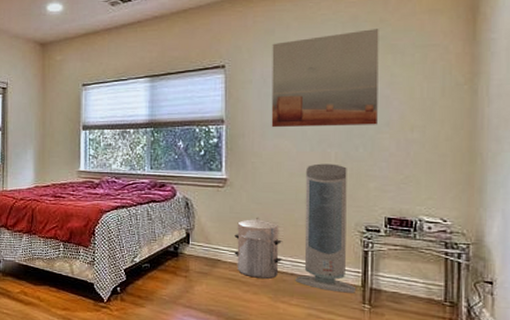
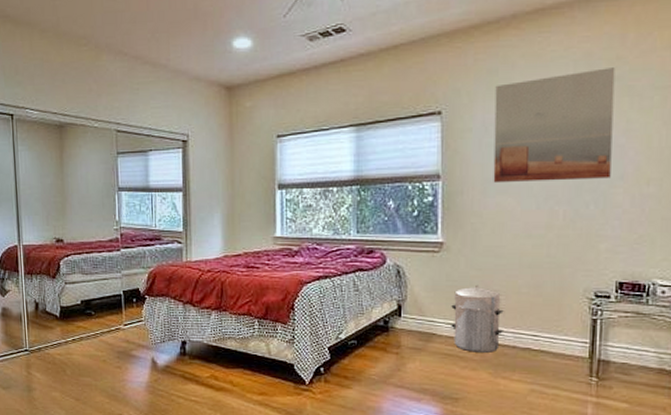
air purifier: present [295,163,357,293] -> none [518,223,584,366]

